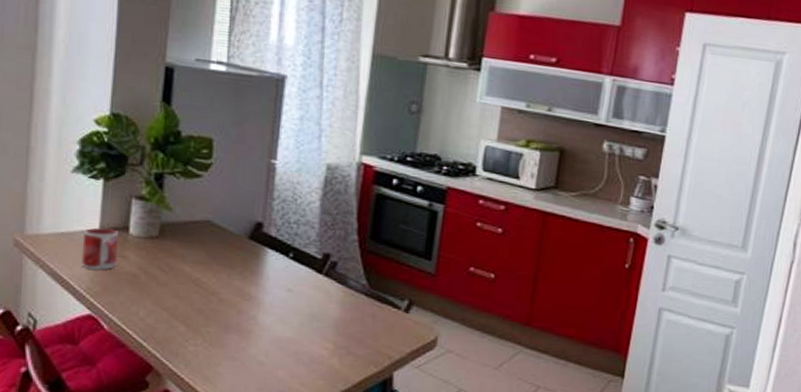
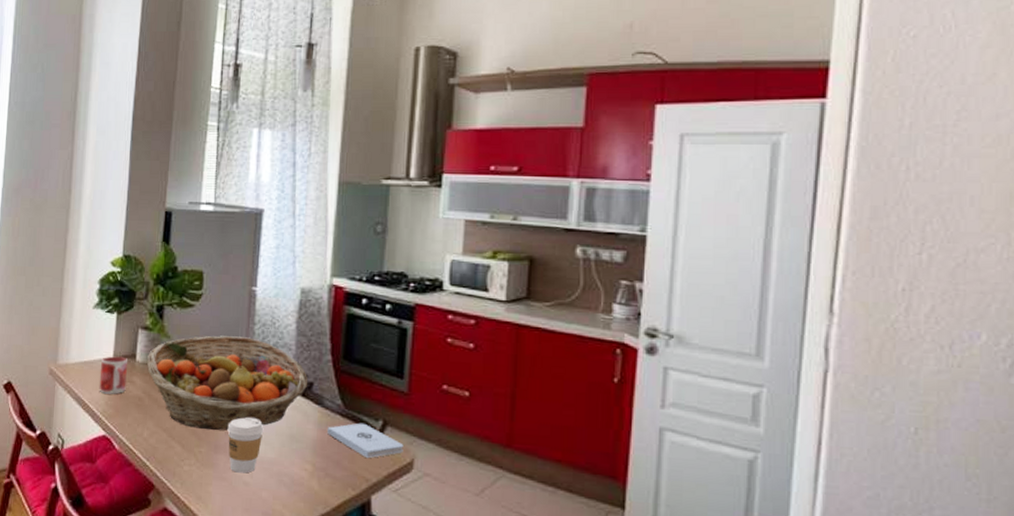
fruit basket: none [143,210,332,310] -> present [147,336,308,431]
coffee cup: none [240,296,282,353] -> present [227,417,264,474]
notepad: none [350,302,428,337] -> present [327,423,404,459]

